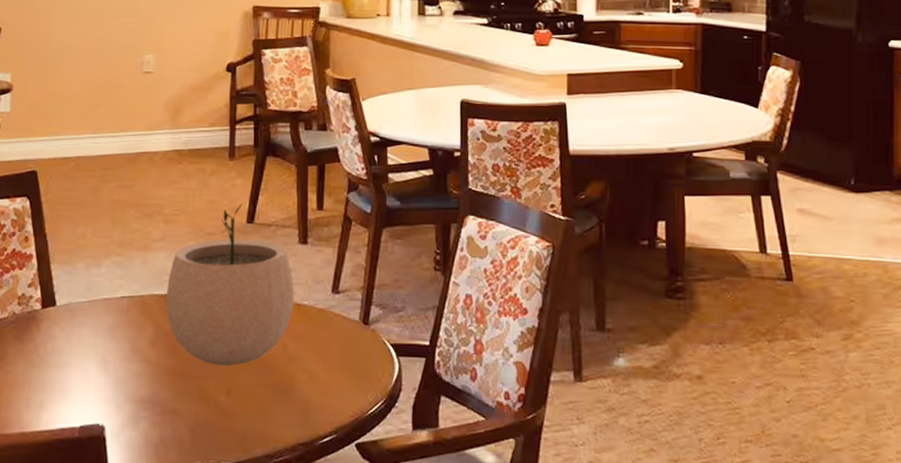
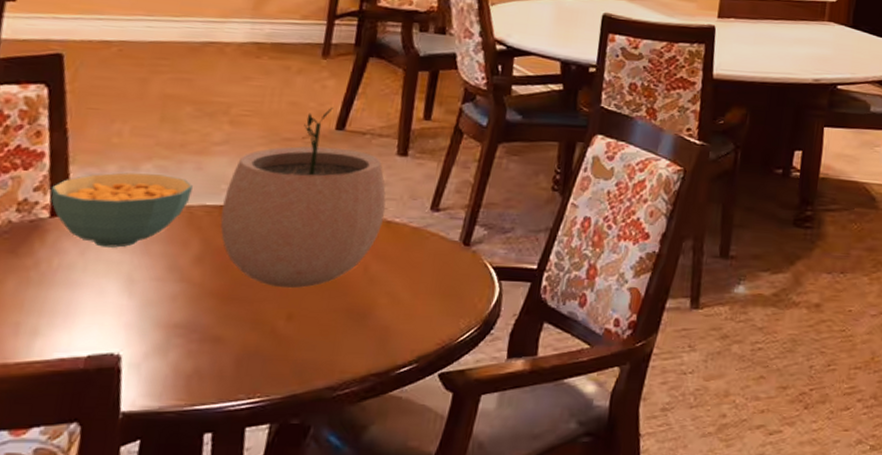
cereal bowl: none [39,269,142,333] -> present [50,172,193,248]

